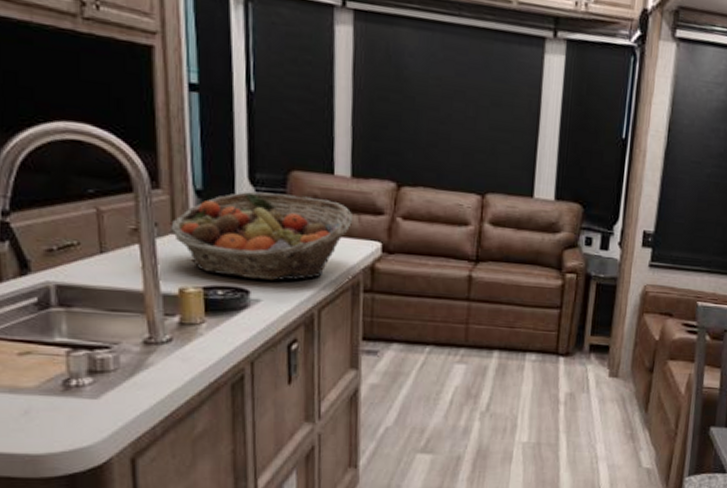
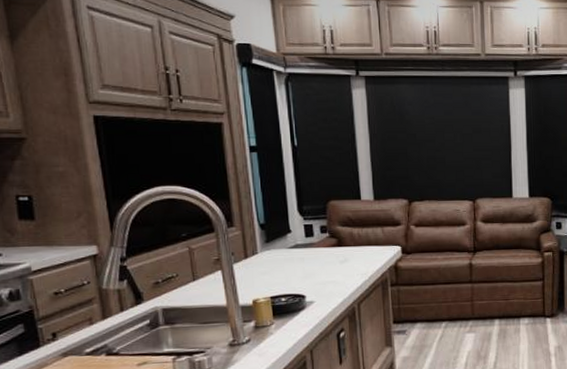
fruit basket: present [171,192,354,281] -> none [243,218,379,287]

